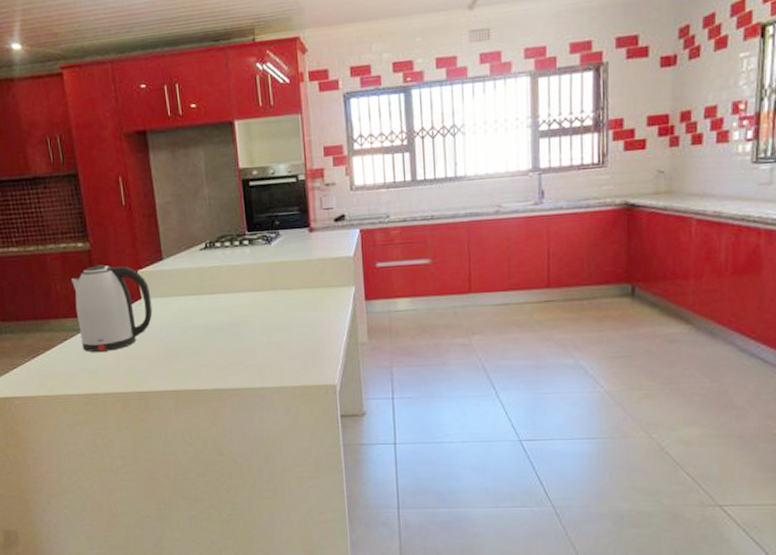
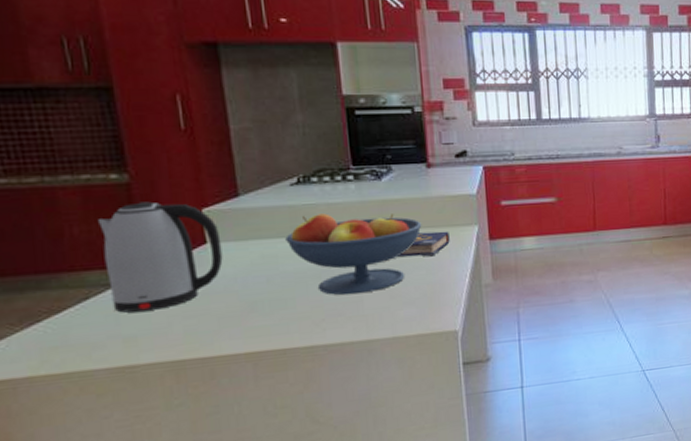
fruit bowl: none [197,274,305,347] -> present [285,213,422,295]
book: none [284,291,329,315] -> present [397,231,450,257]

